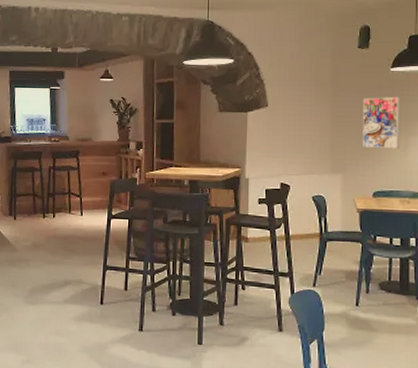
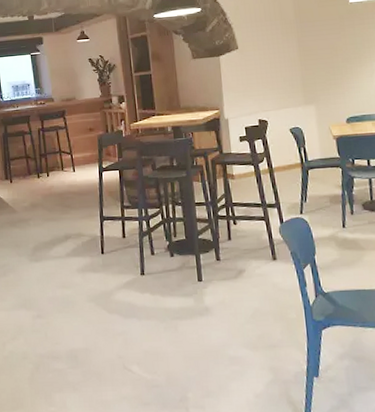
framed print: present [363,96,400,148] -> none [327,25,366,77]

